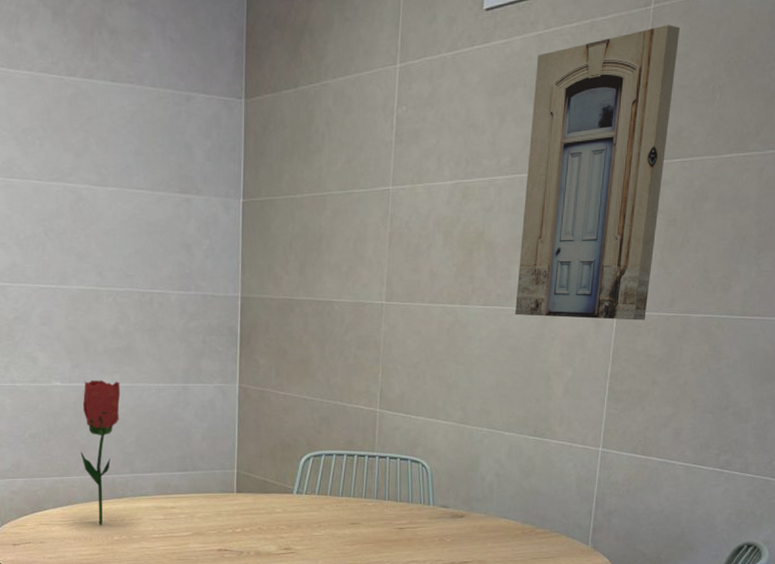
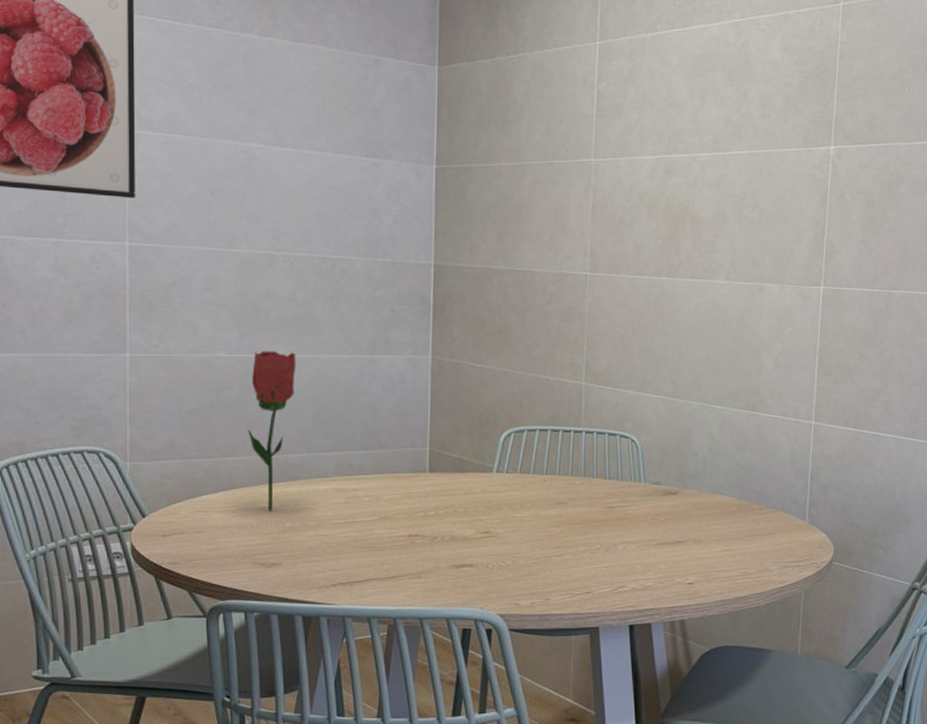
wall art: present [515,25,680,321] -> none [723,21,868,296]

